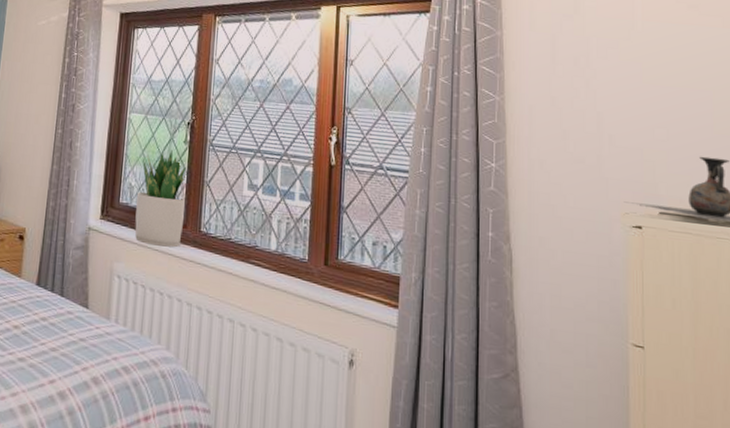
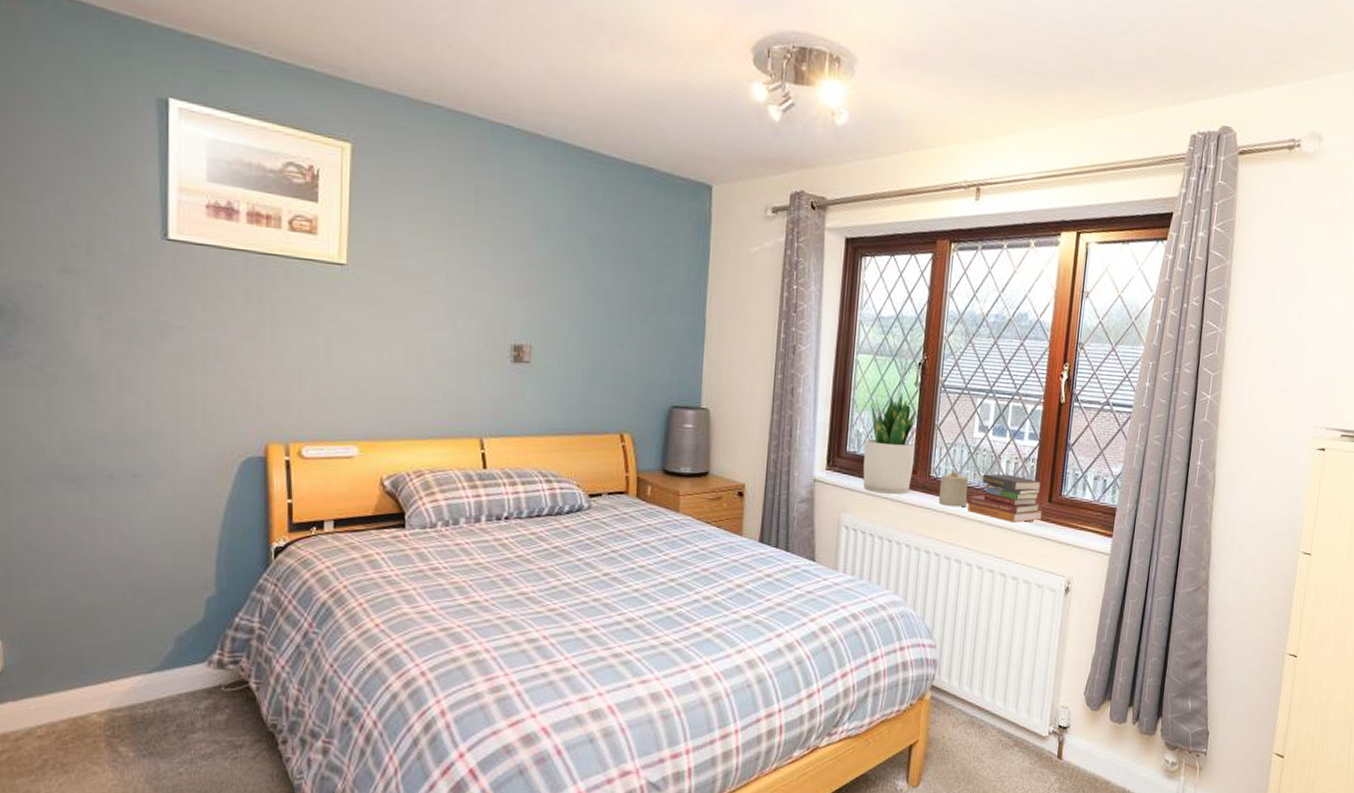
candle: none [209,227,239,265] -> present [938,470,968,508]
books: none [239,232,318,285] -> present [967,473,1042,523]

